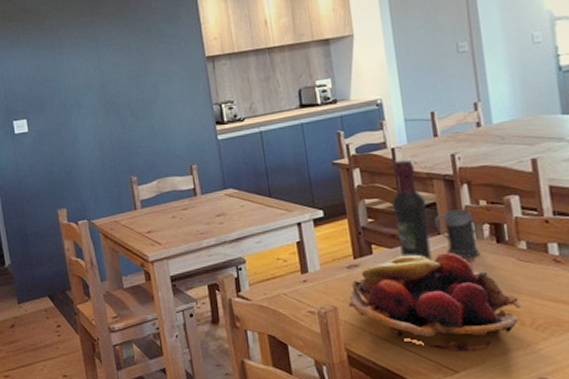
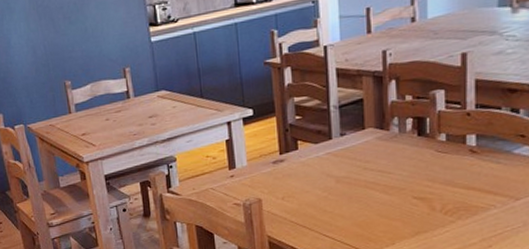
fruit basket: present [348,252,521,352] -> none [272,146,434,236]
wine bottle: present [391,158,432,261] -> none [320,56,354,155]
mug: present [435,209,480,258] -> none [360,104,401,151]

